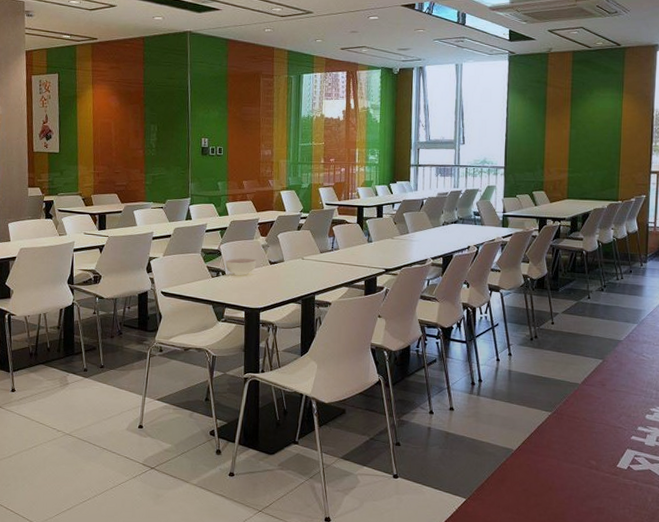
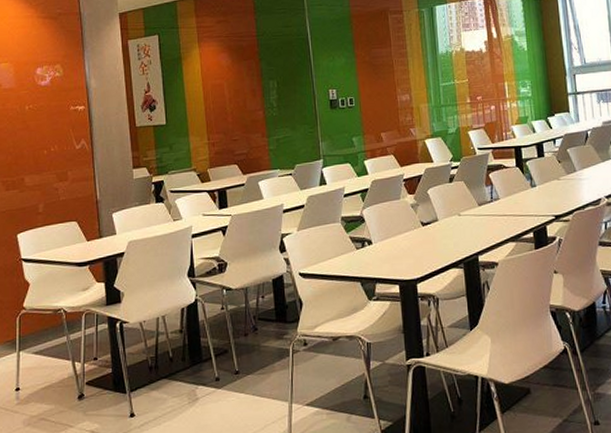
bowl: present [225,257,256,277] -> none [370,221,406,244]

